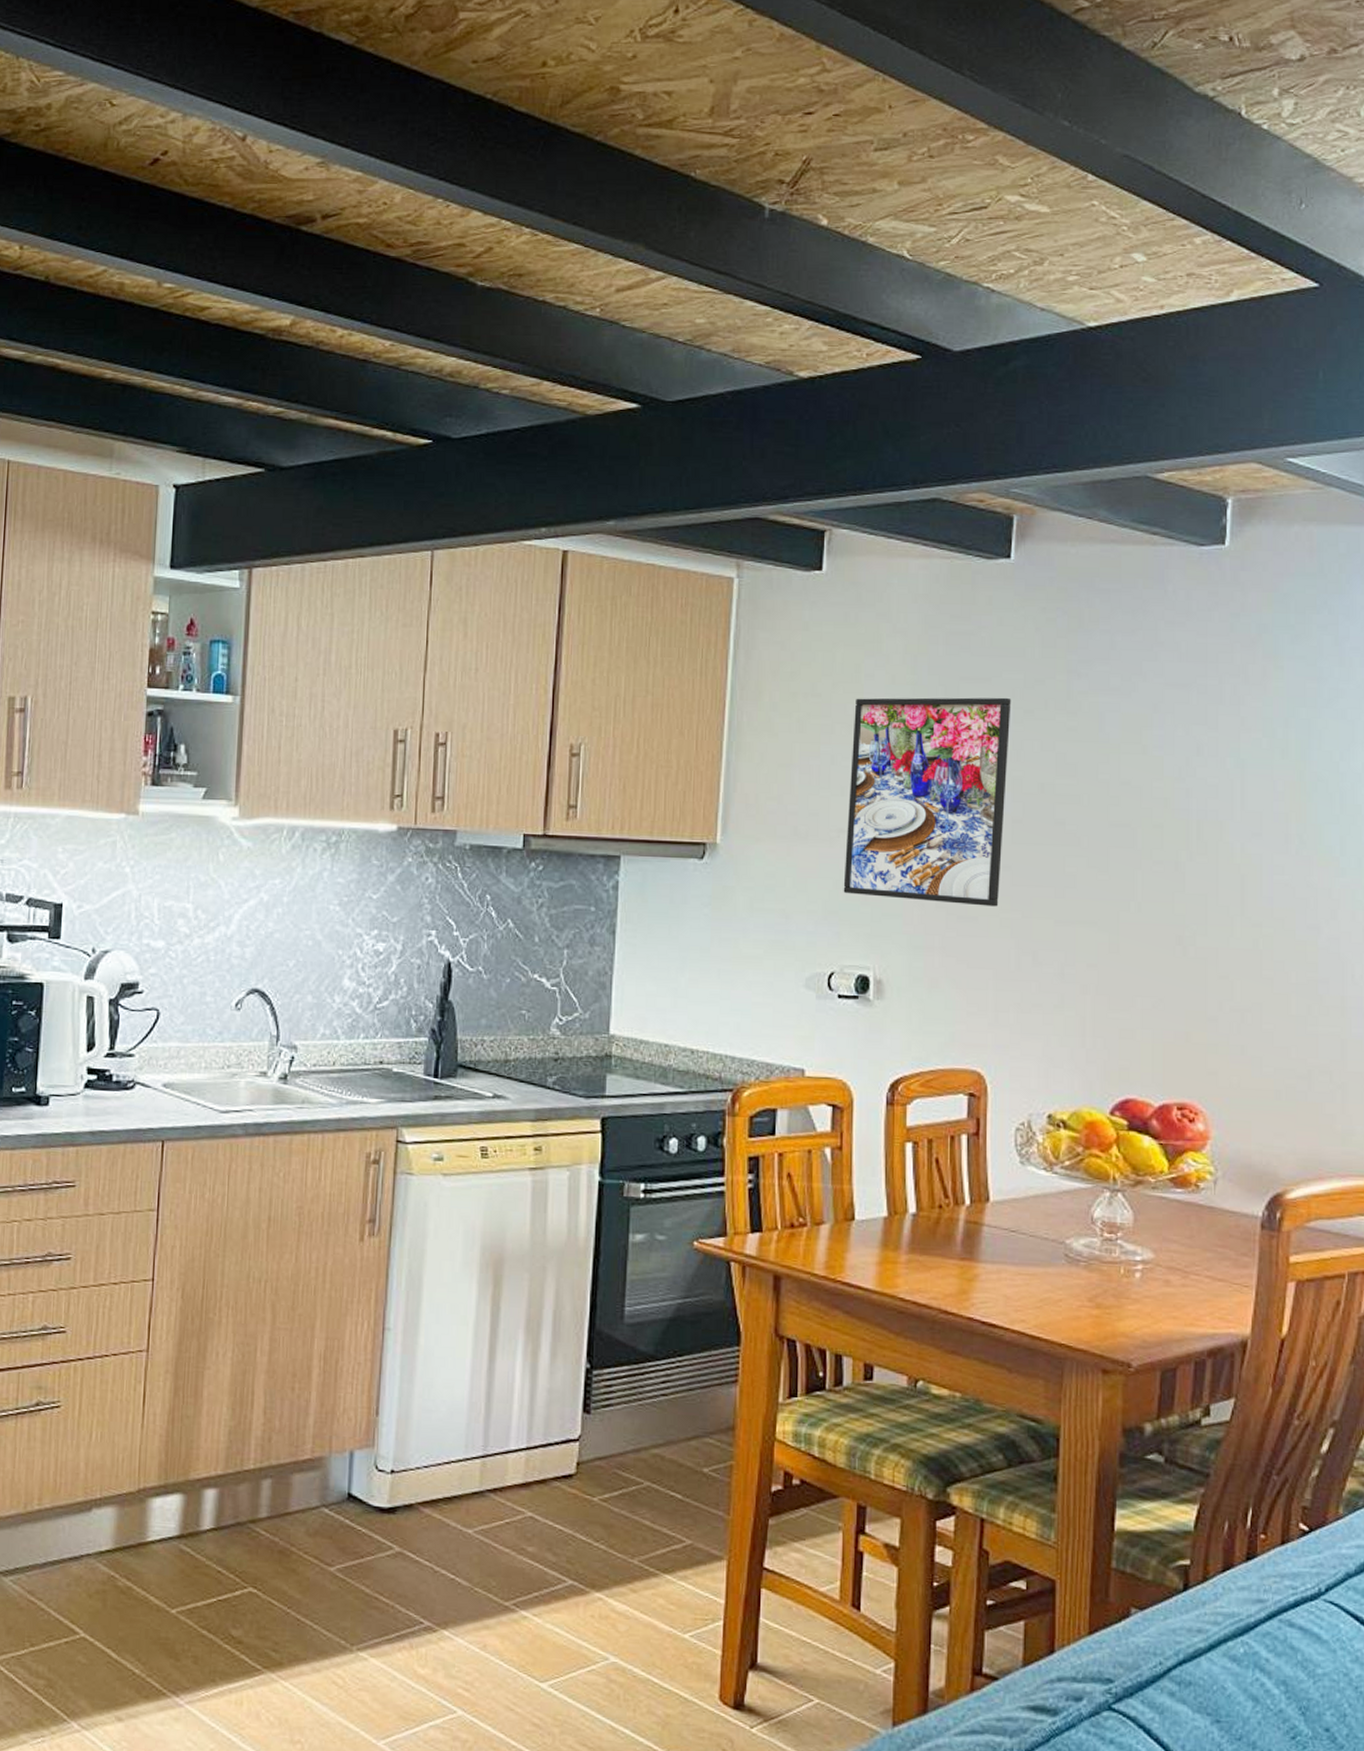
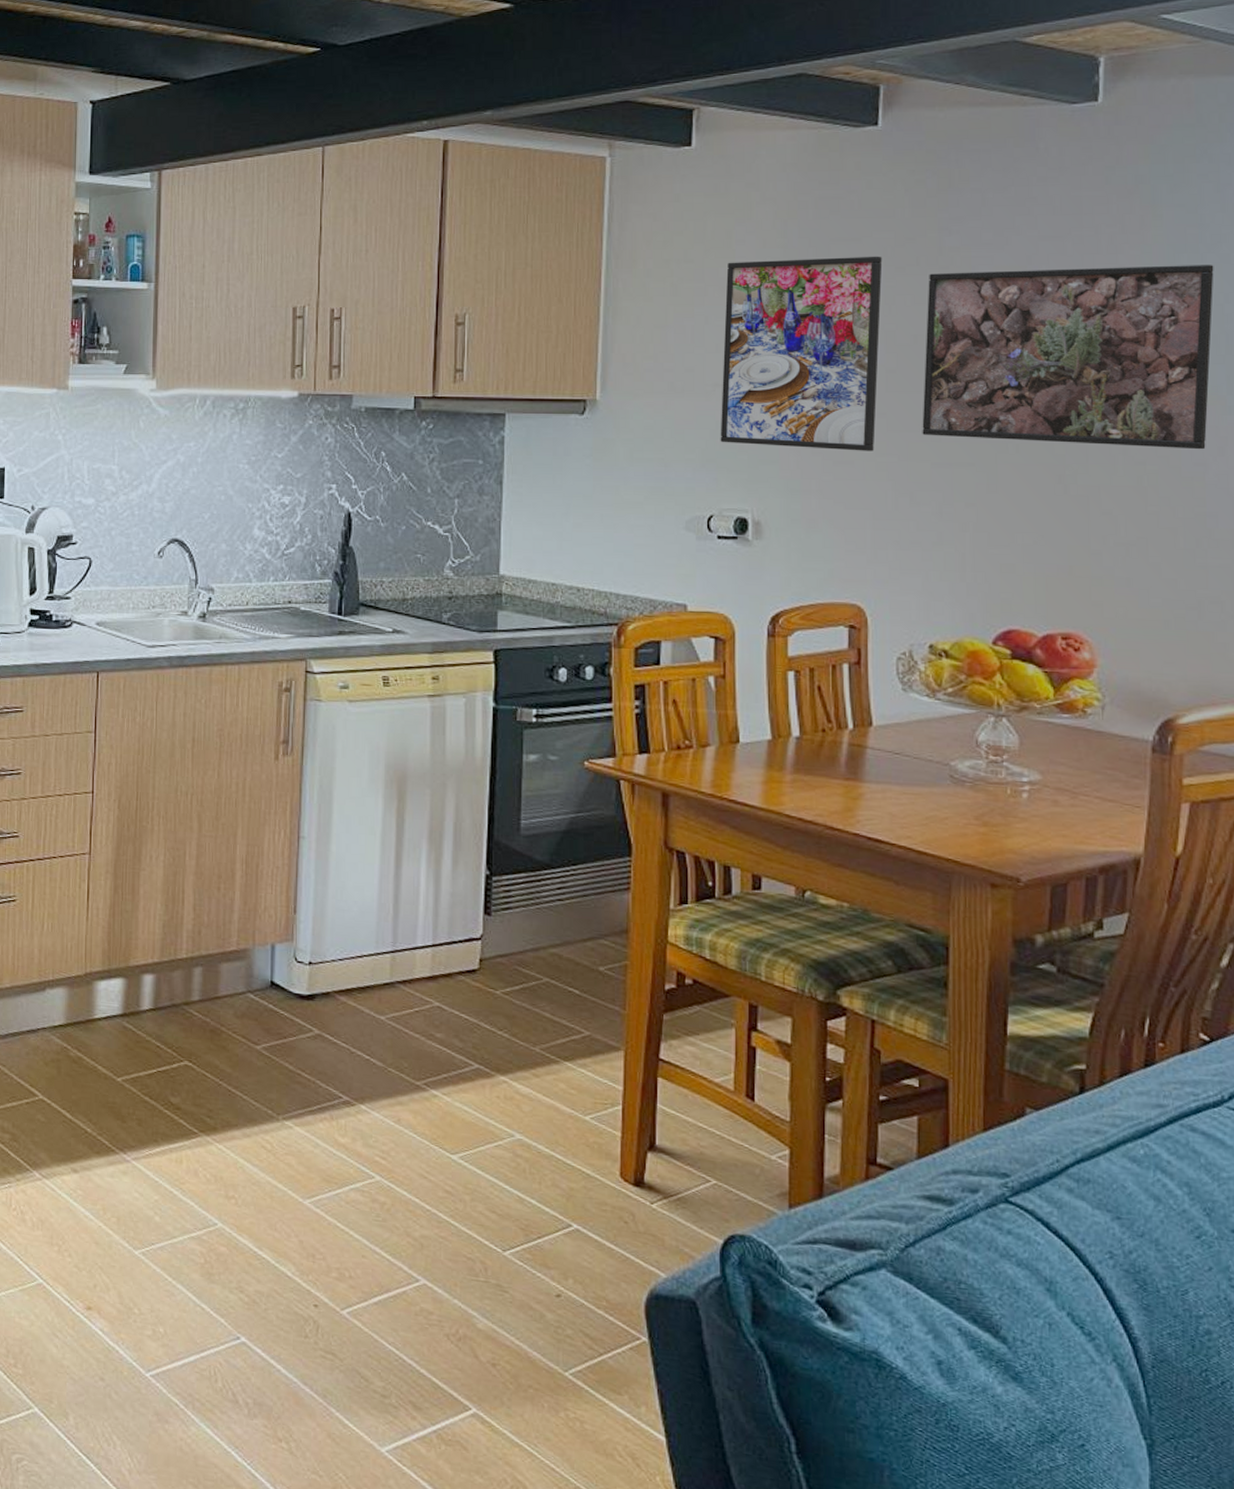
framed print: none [1046,718,1331,913] -> present [922,265,1214,450]

